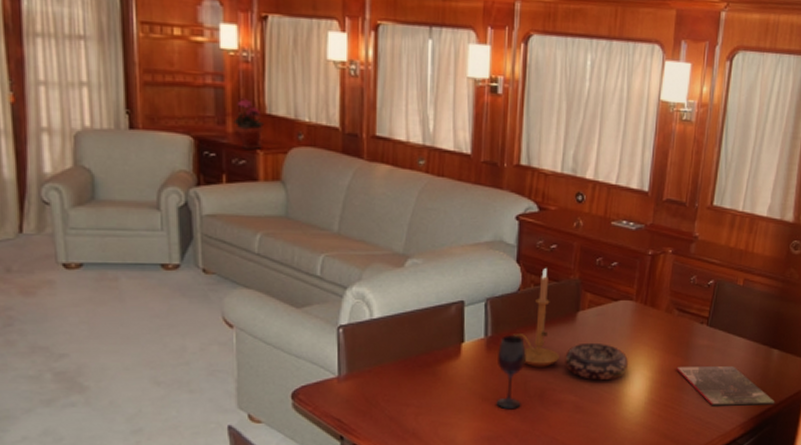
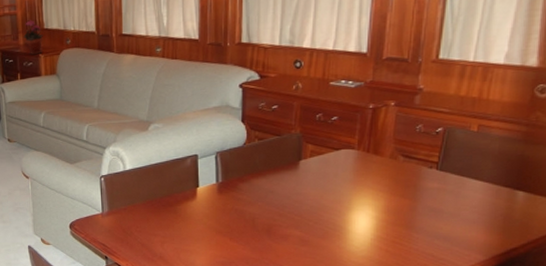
wineglass: present [496,335,526,410] -> none [227,181,253,241]
candle holder: present [513,268,559,367] -> none [241,126,284,207]
decorative bowl: present [565,342,629,381] -> none [289,186,353,219]
magazine: present [676,366,775,406] -> none [403,207,523,245]

